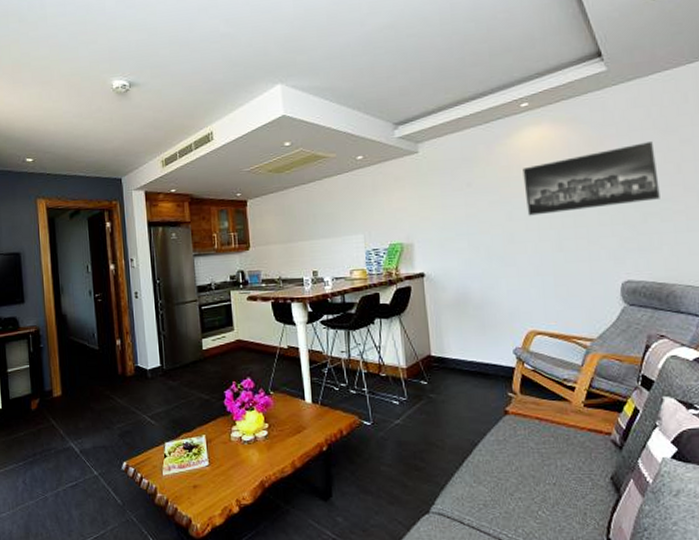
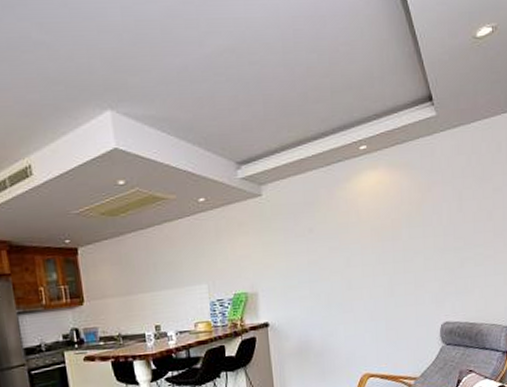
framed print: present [522,142,660,216] -> none [360,189,475,262]

